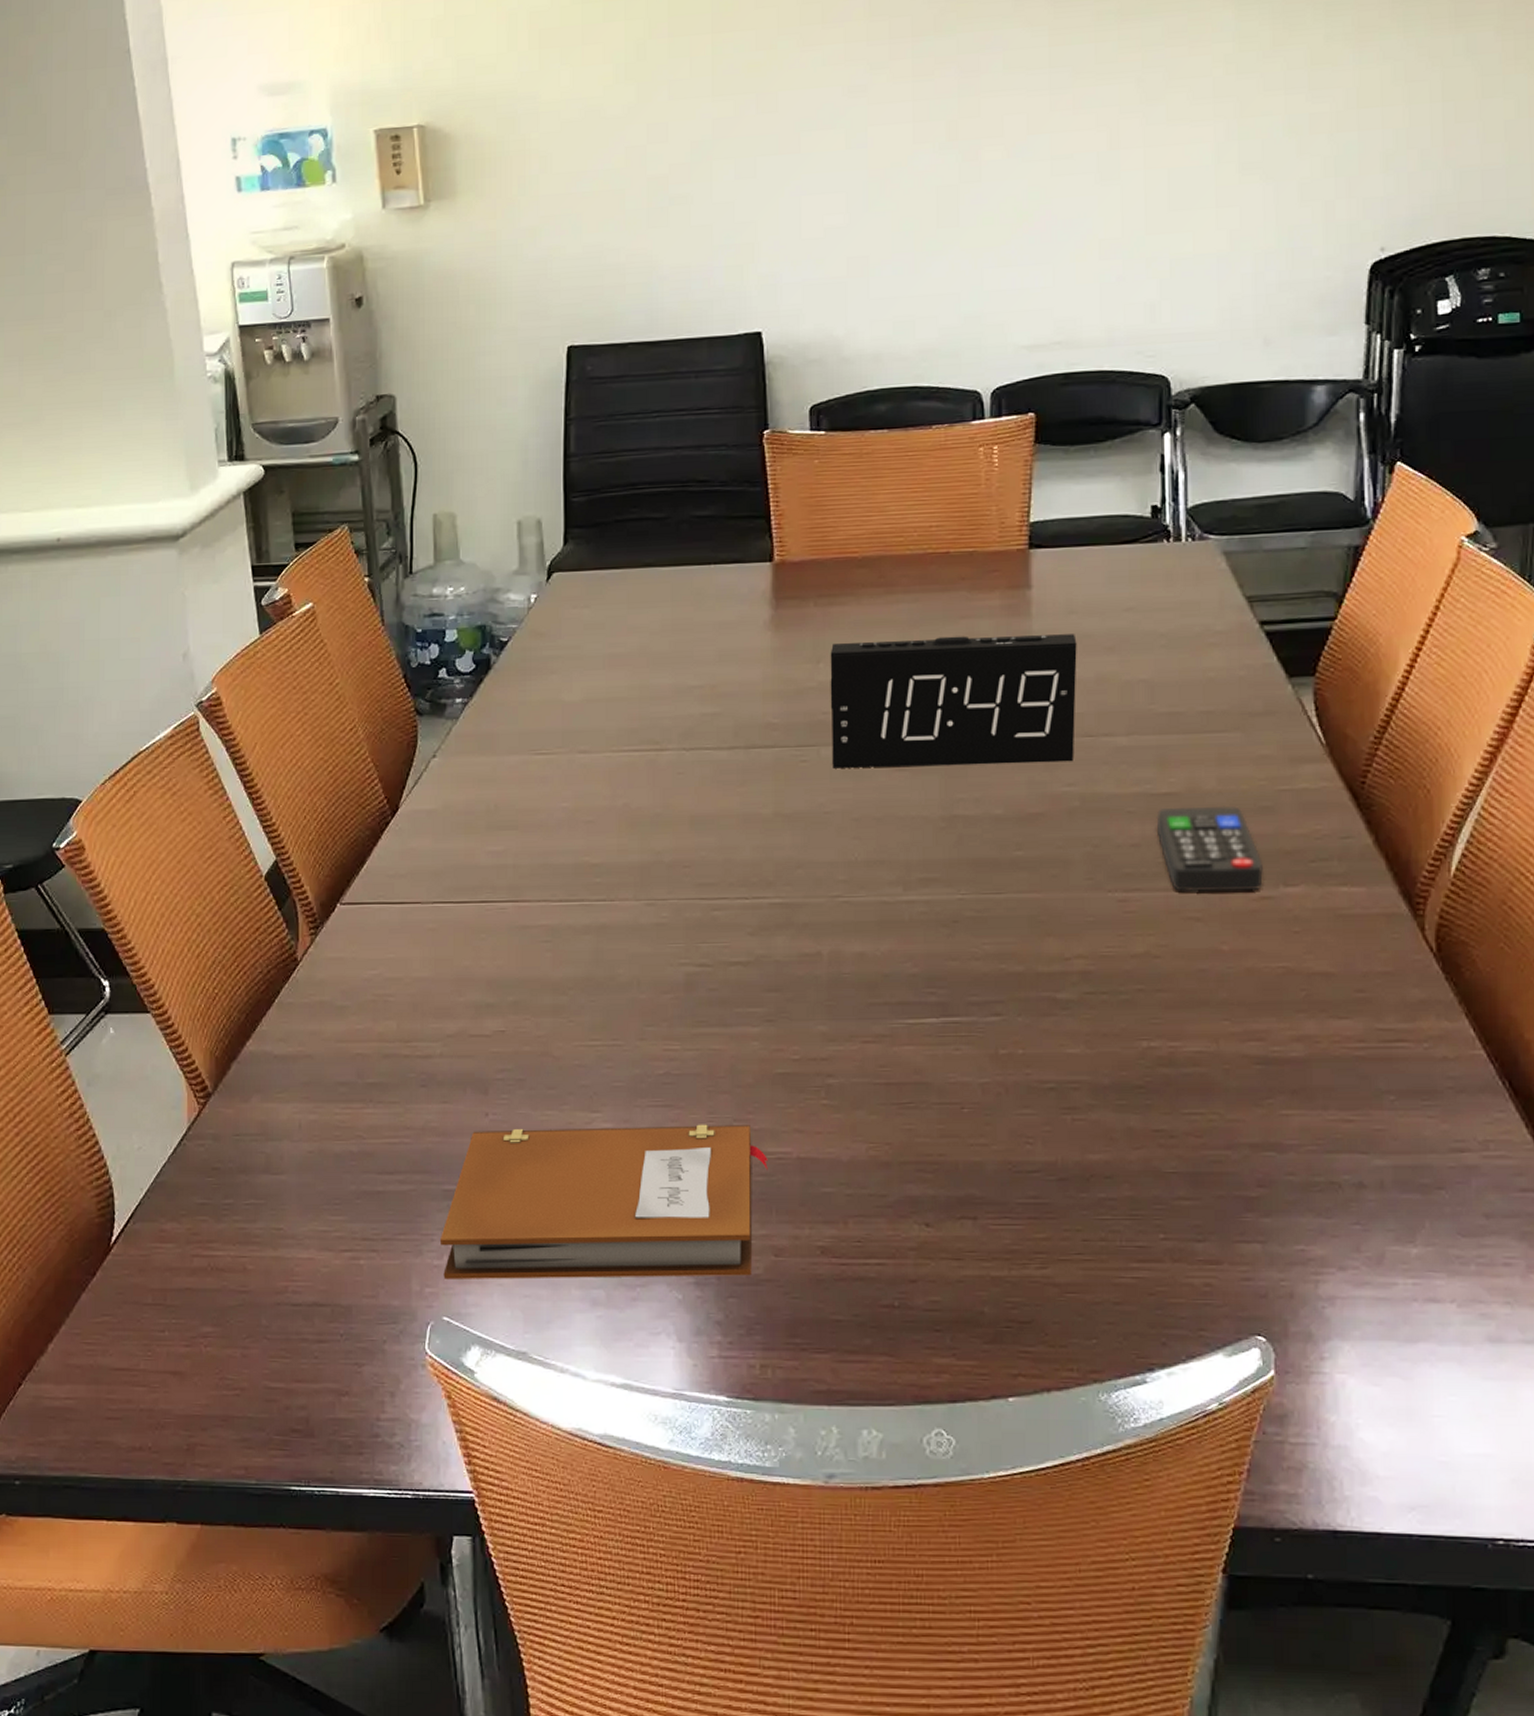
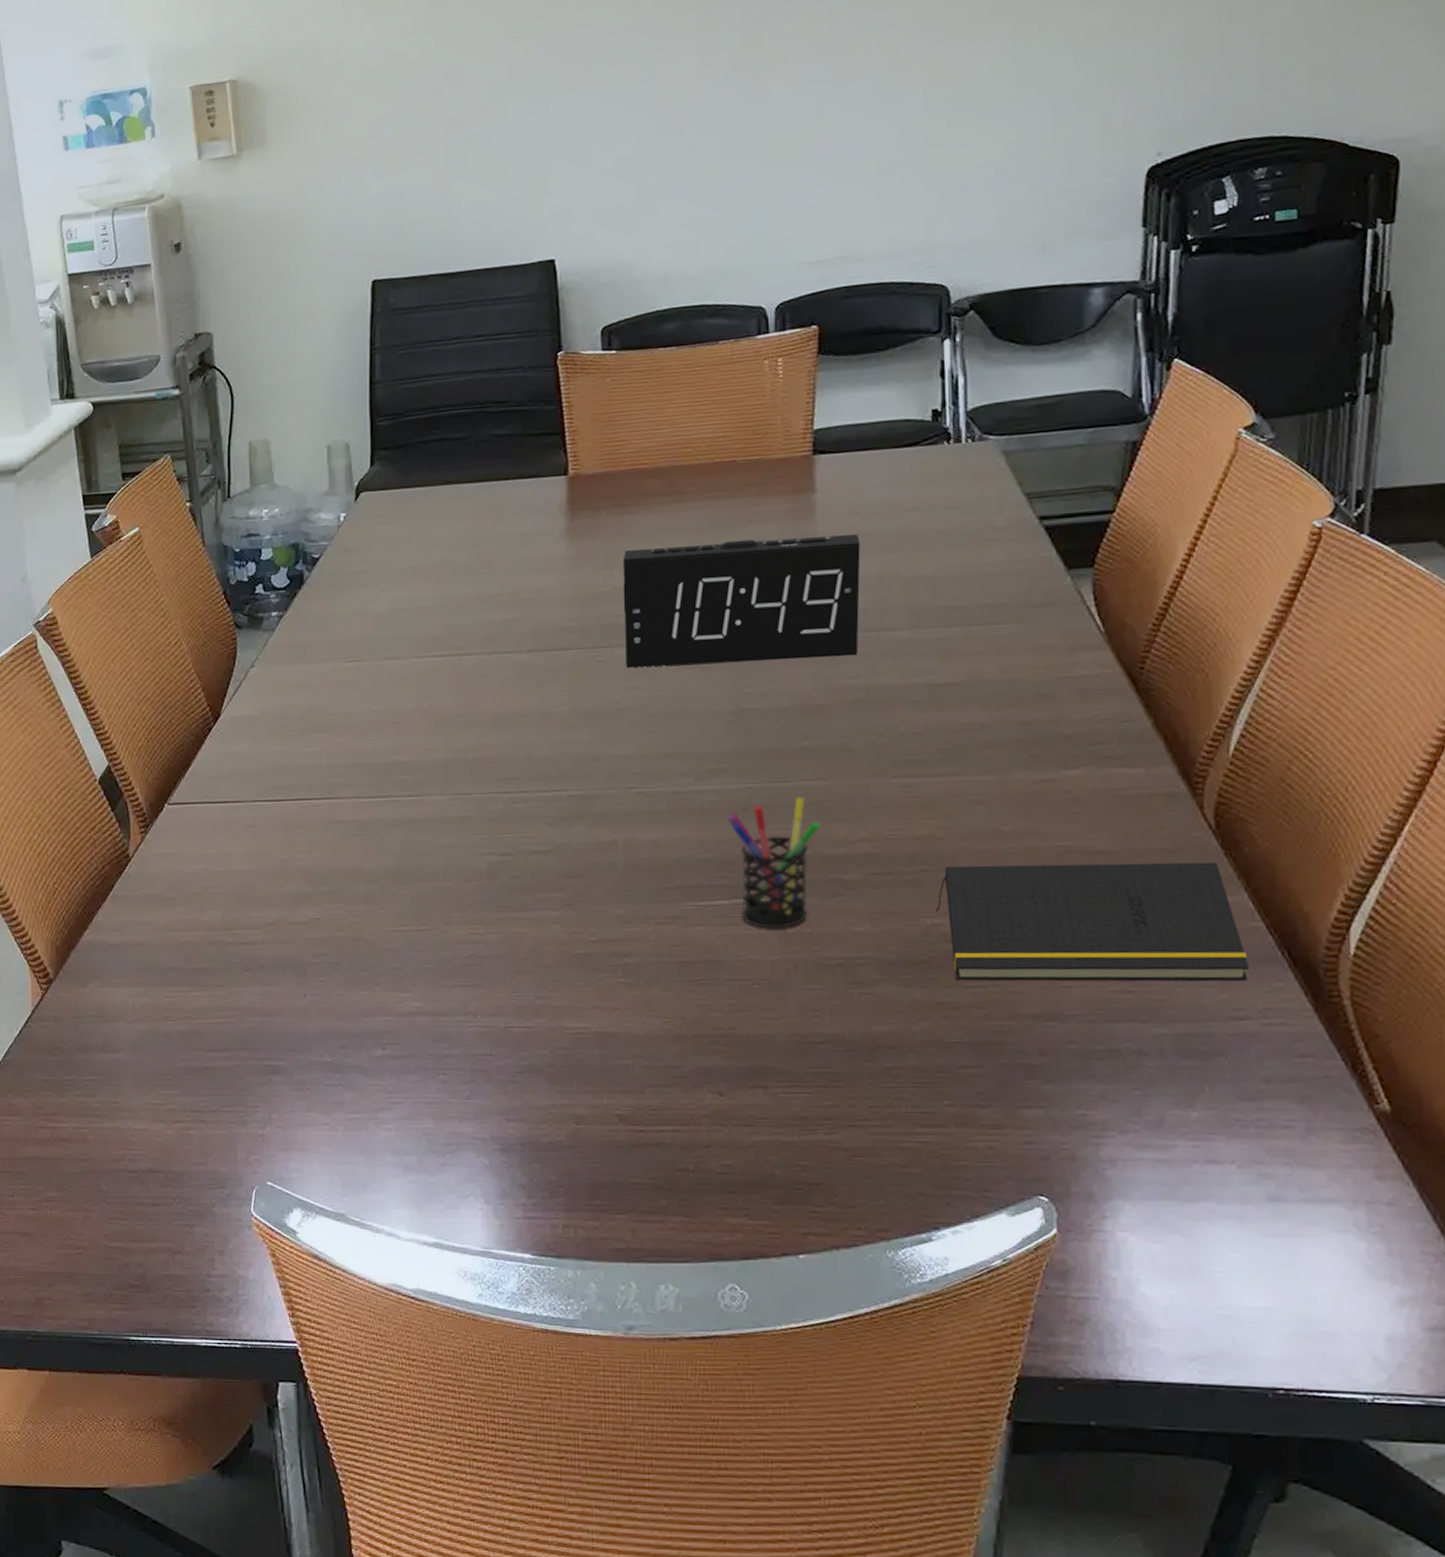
notebook: present [439,1124,768,1279] -> none [263,1002,568,1147]
pen holder: none [937,909,1033,1049] -> present [727,796,820,929]
notepad: none [1153,985,1471,1112] -> present [936,862,1250,982]
remote control: present [1156,805,1263,892] -> none [938,693,1043,777]

